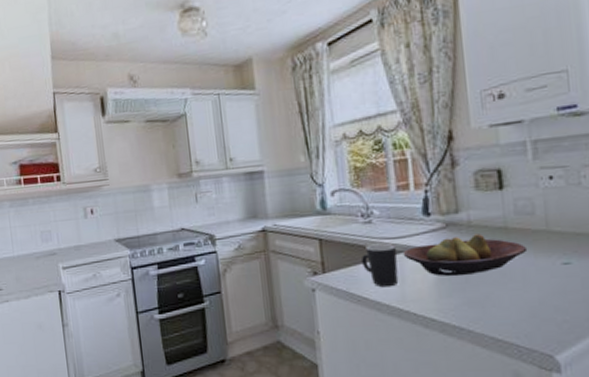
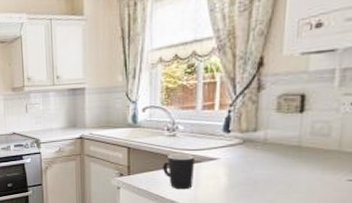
fruit bowl: present [403,234,528,276] -> none [200,150,317,184]

